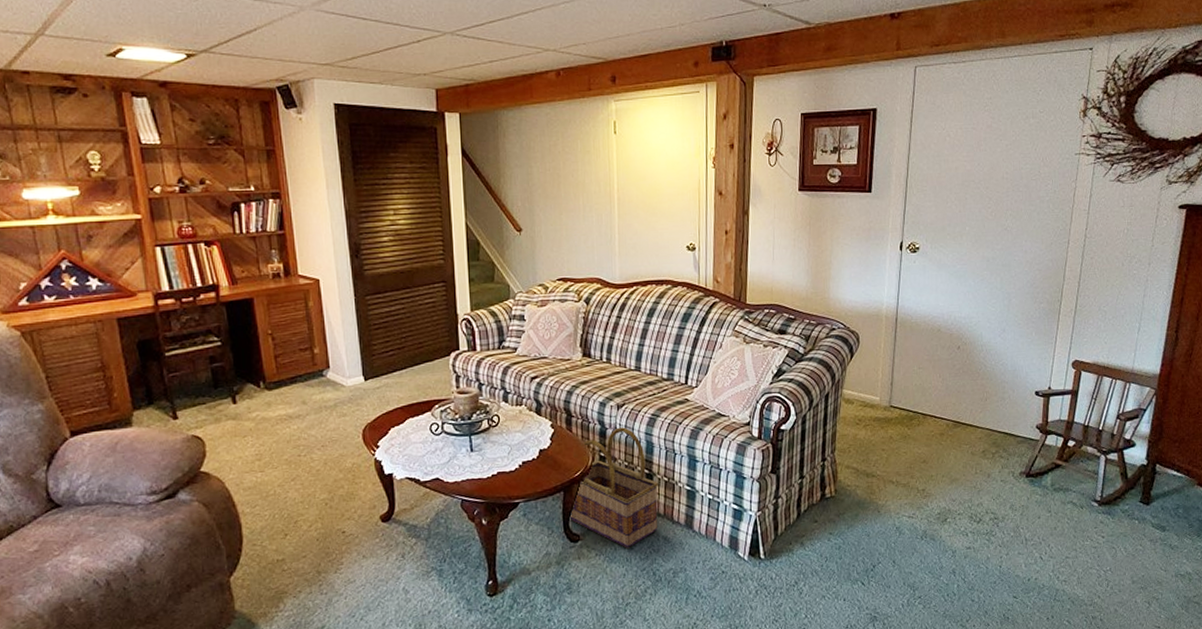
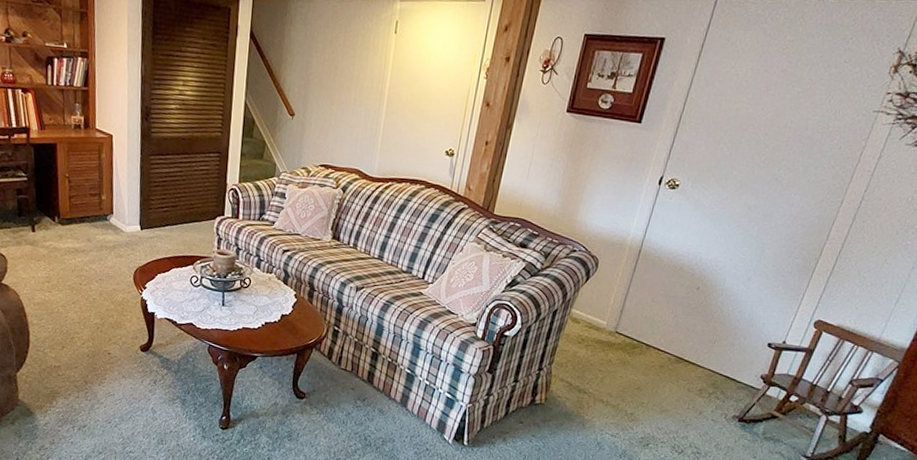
basket: present [570,427,658,549] -> none [299,307,382,413]

